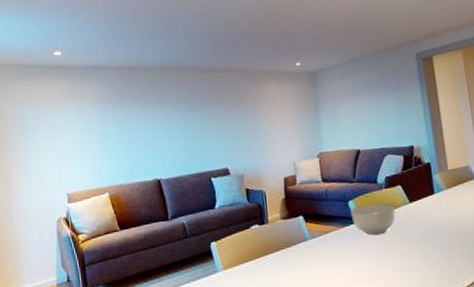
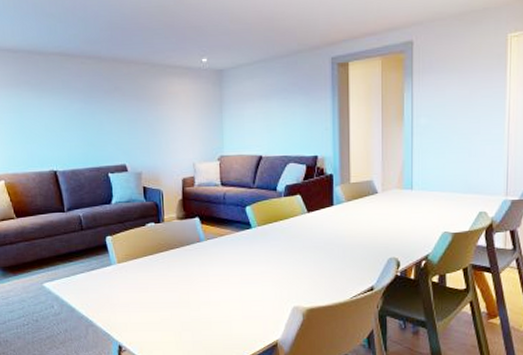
bowl: present [350,203,396,236] -> none [247,210,292,242]

